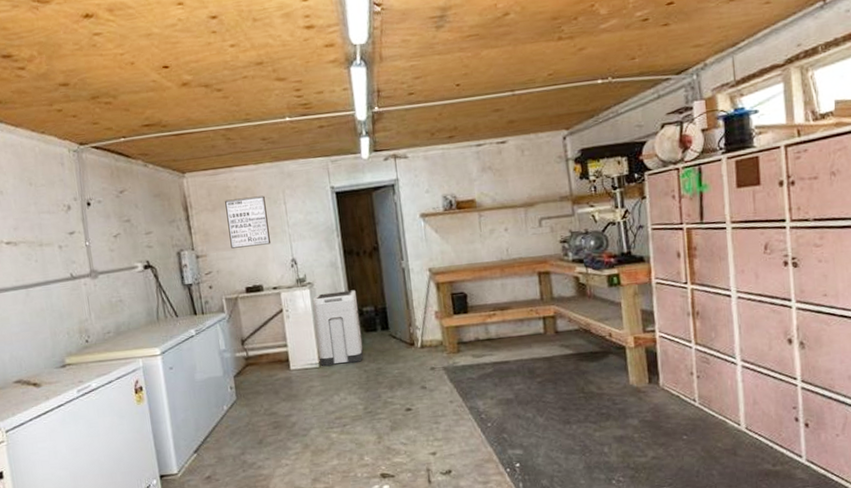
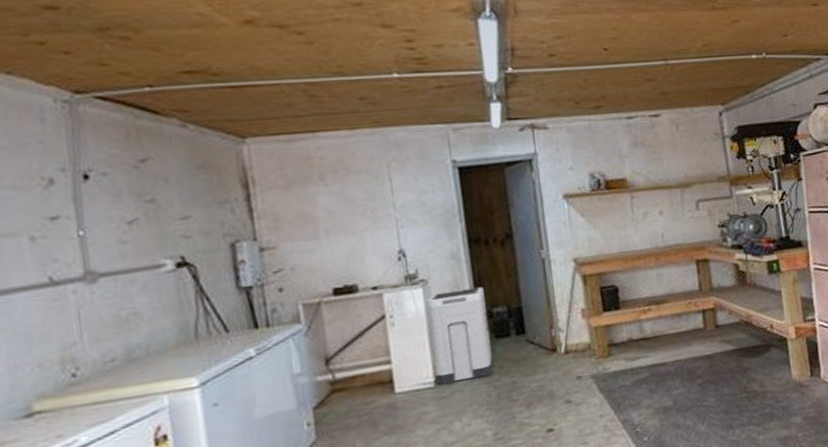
wall art: present [225,195,271,249] -> none [305,169,371,238]

